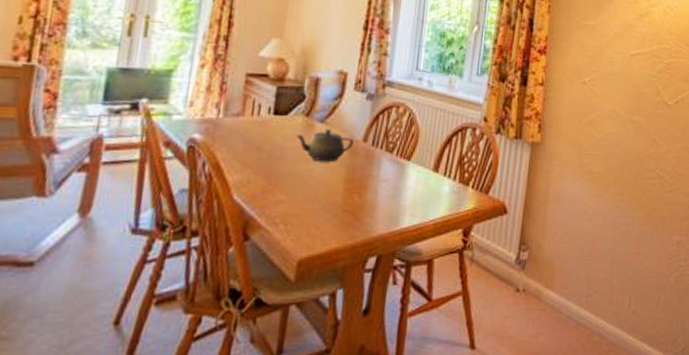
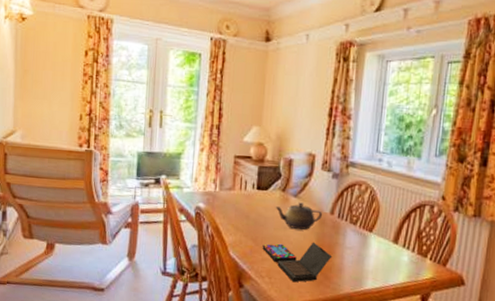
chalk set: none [277,175,365,228] -> present [262,242,333,282]

